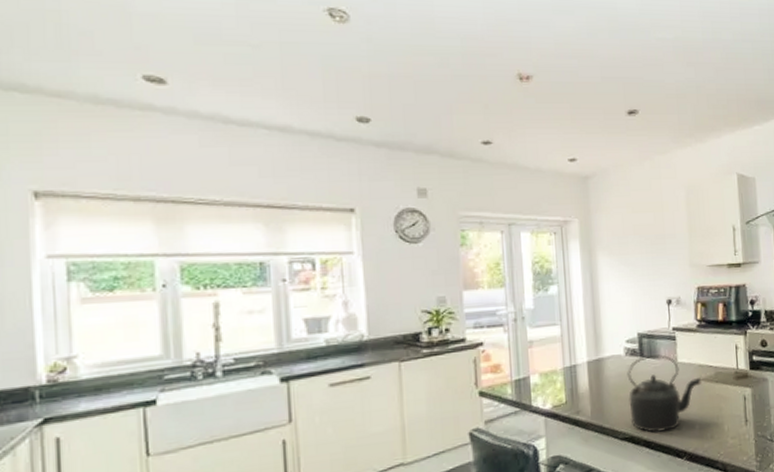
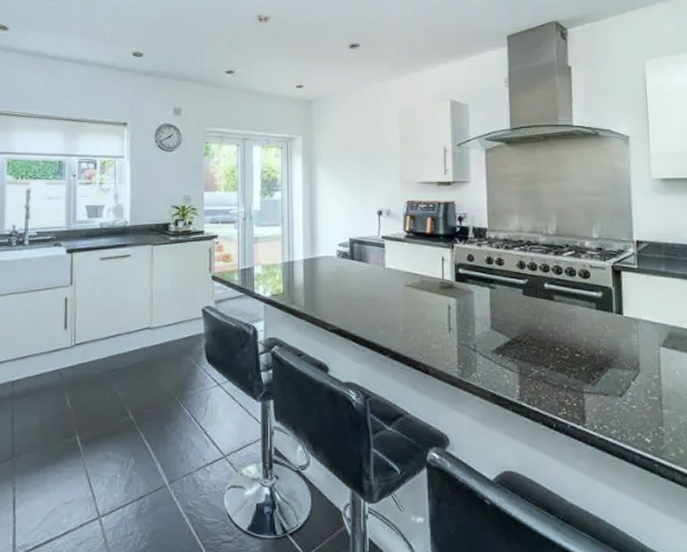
kettle: present [627,354,701,433] -> none [338,259,407,328]

